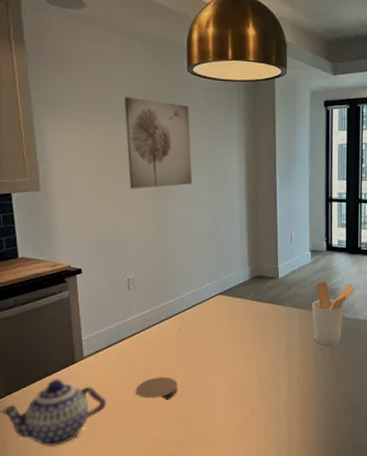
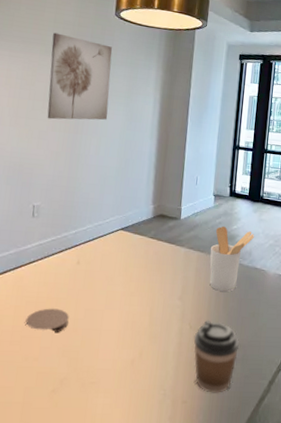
coffee cup: none [303,374,348,443] -> present [193,320,239,393]

